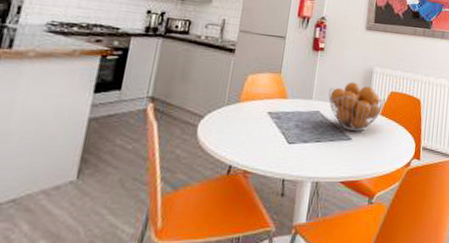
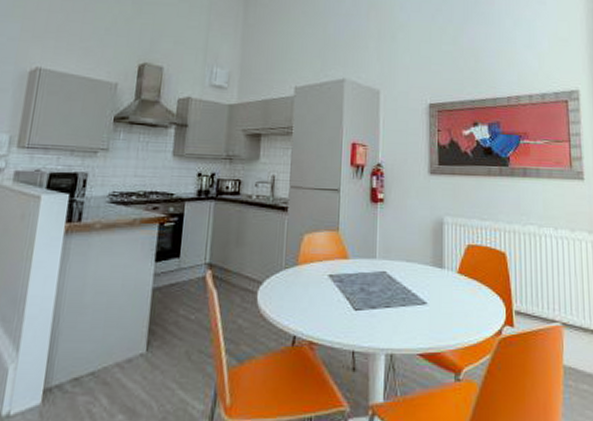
fruit basket: present [328,82,385,131] -> none [394,235,462,293]

